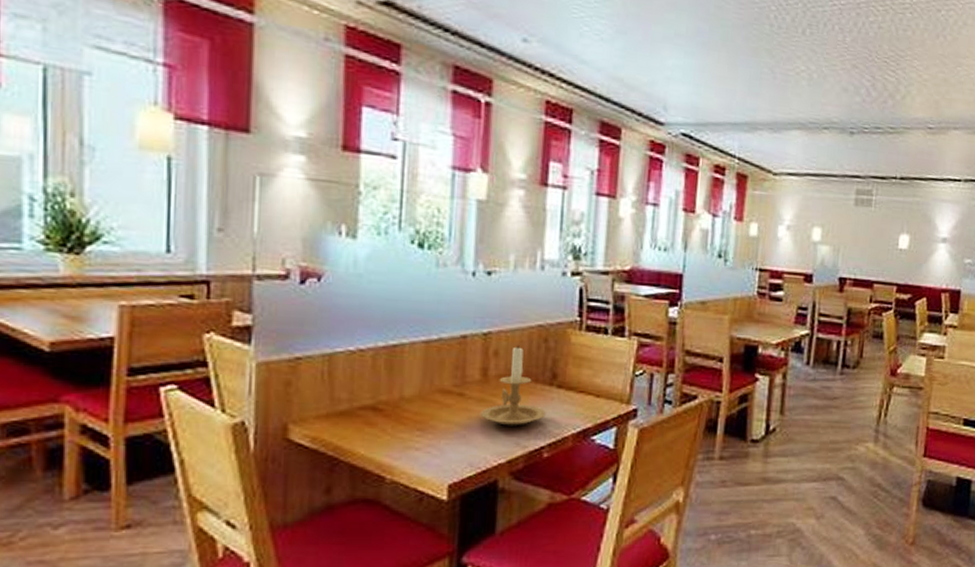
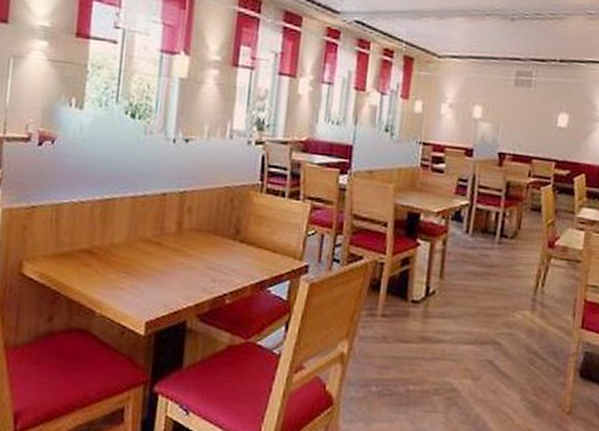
candle holder: present [480,345,546,426] -> none [174,203,230,275]

